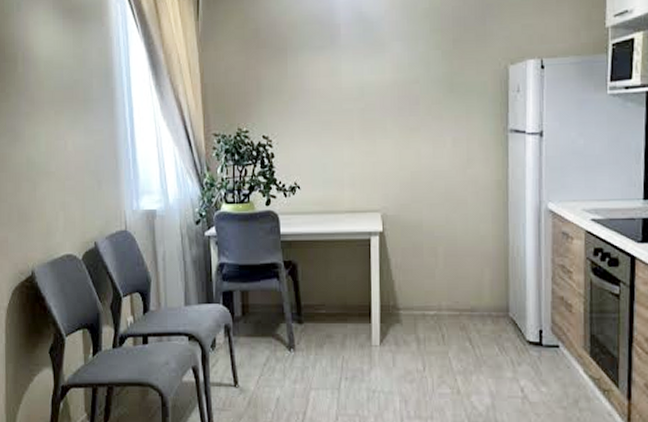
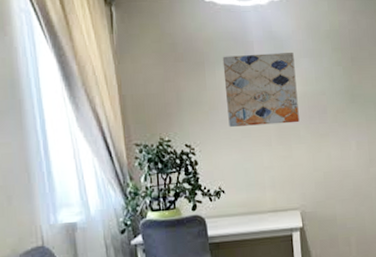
wall art: none [306,35,387,118] -> present [222,53,299,127]

